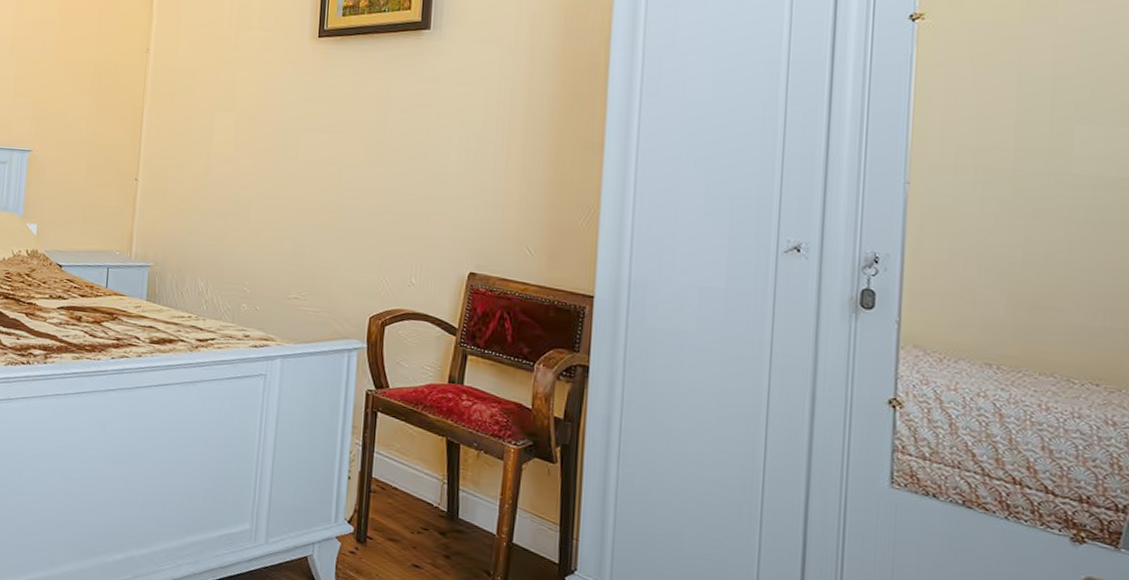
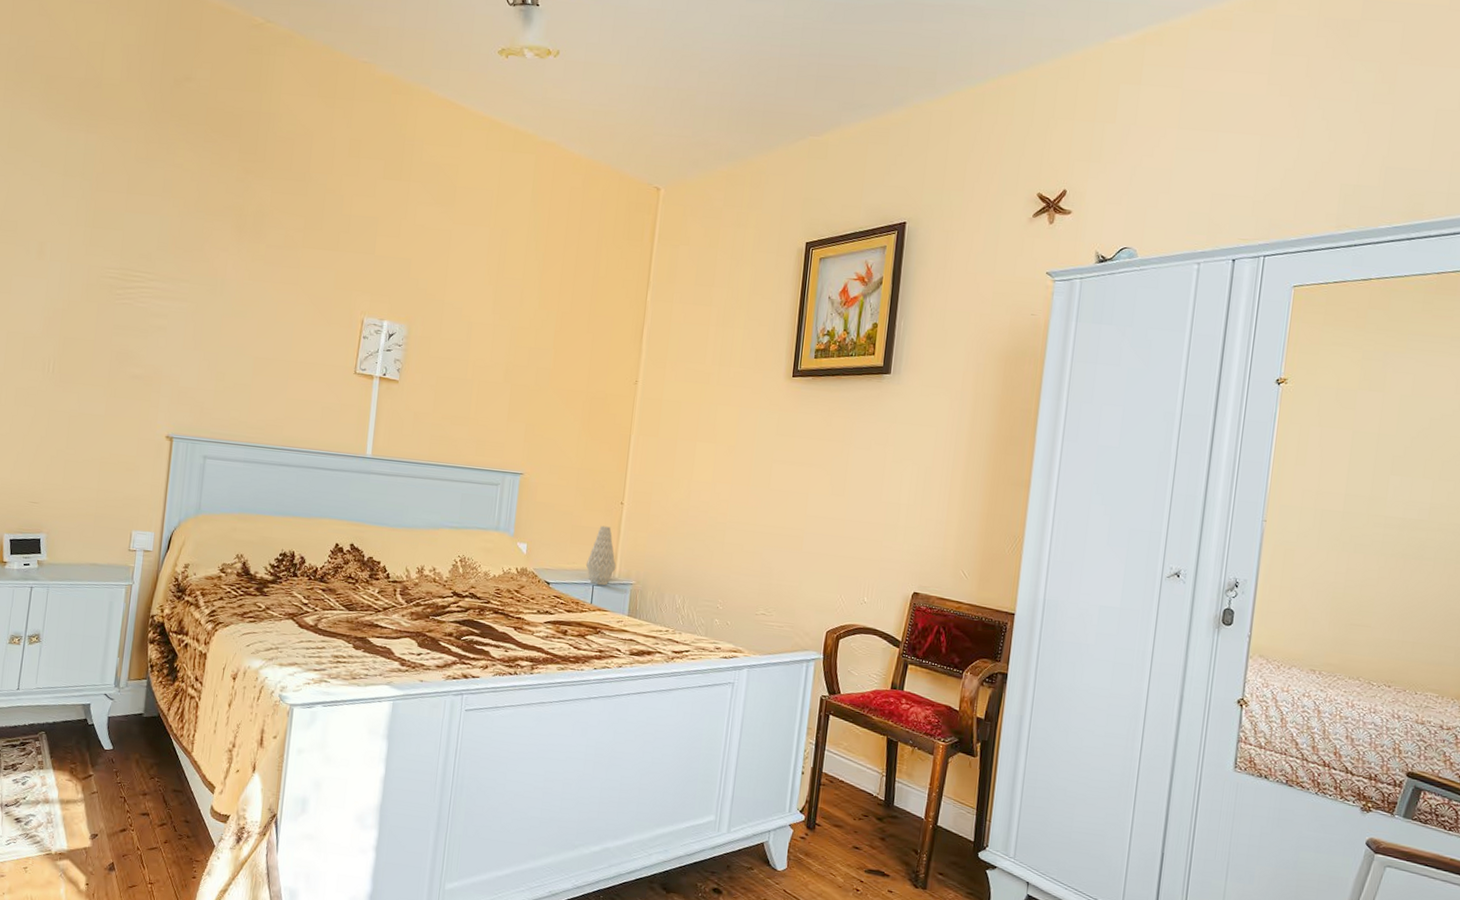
vase: none [99,203,132,269] -> present [585,525,617,586]

